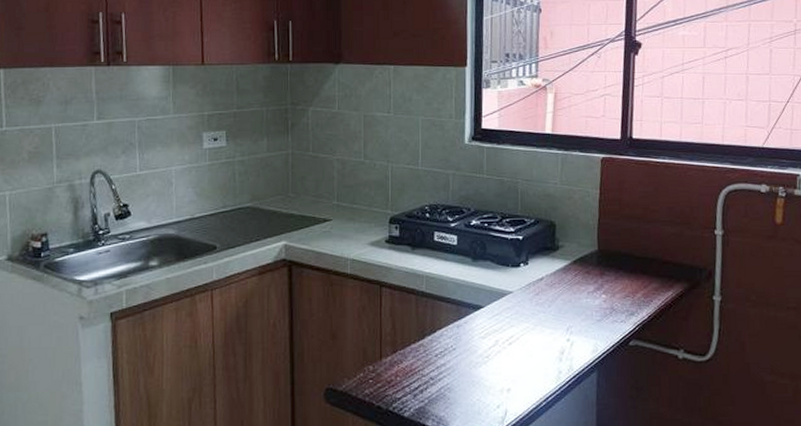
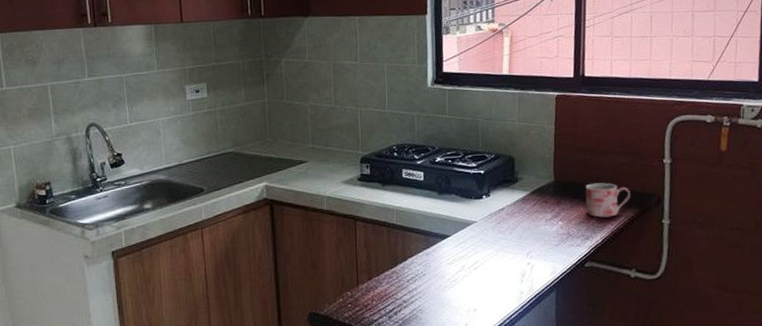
mug: none [630,253,679,292] -> present [585,182,630,218]

